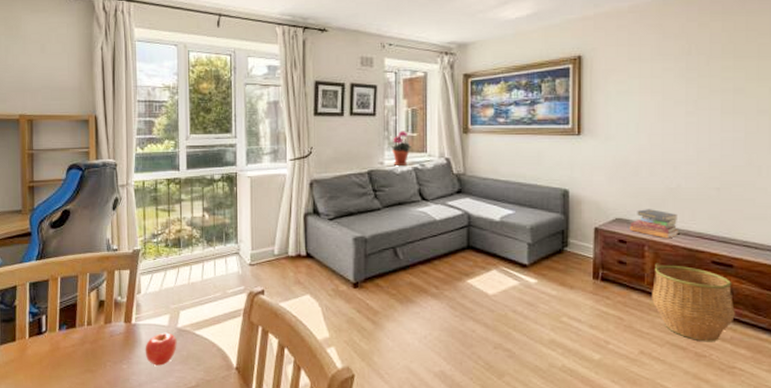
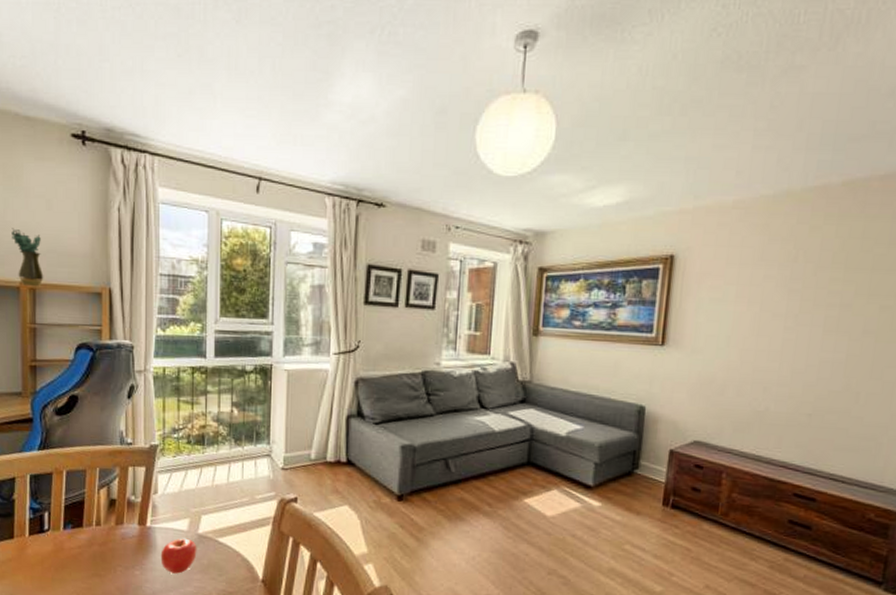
vase: none [12,70,40,119] -> present [12,228,44,287]
potted plant: present [390,131,411,166] -> none [449,328,473,368]
books: present [630,209,678,239] -> none [708,432,762,467]
basket: present [652,263,735,342] -> none [724,492,813,580]

